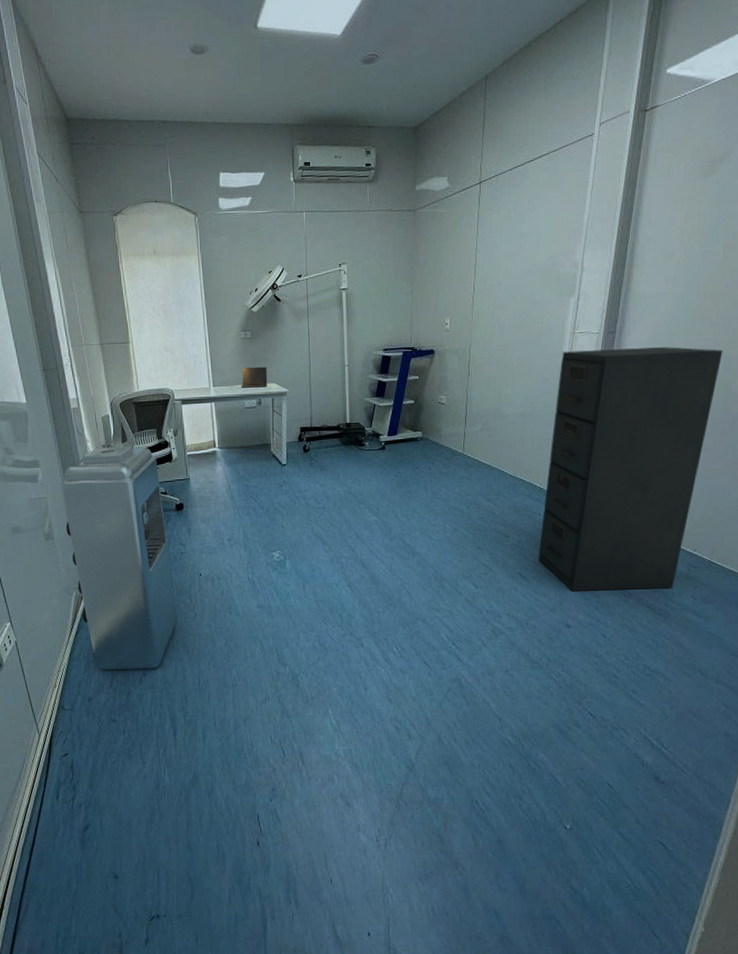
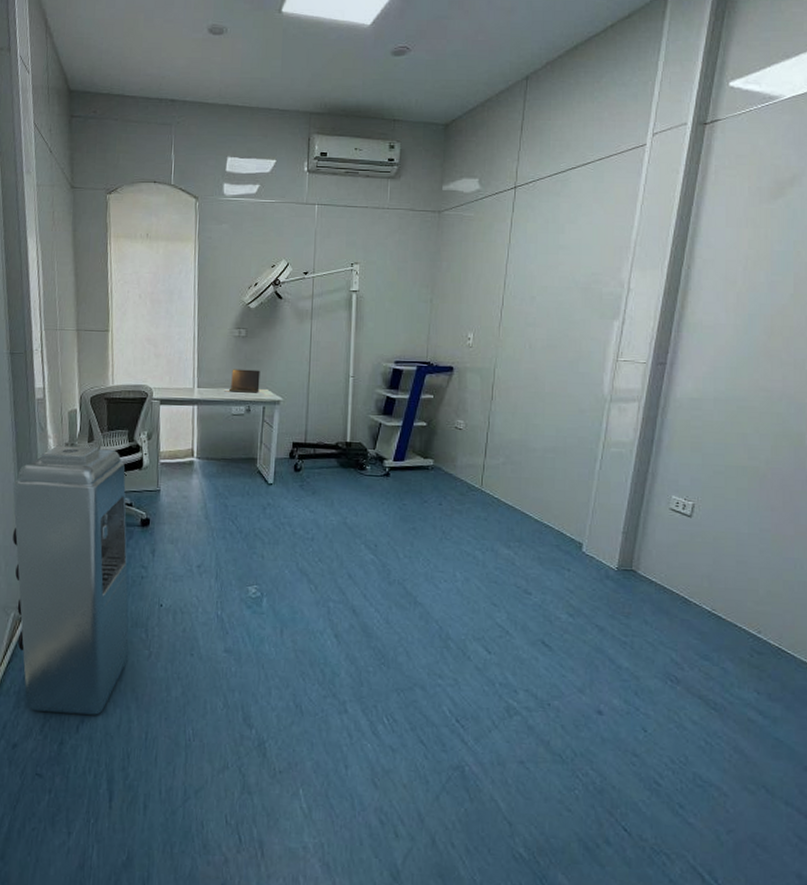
filing cabinet: present [538,347,723,591] -> none [566,381,794,678]

